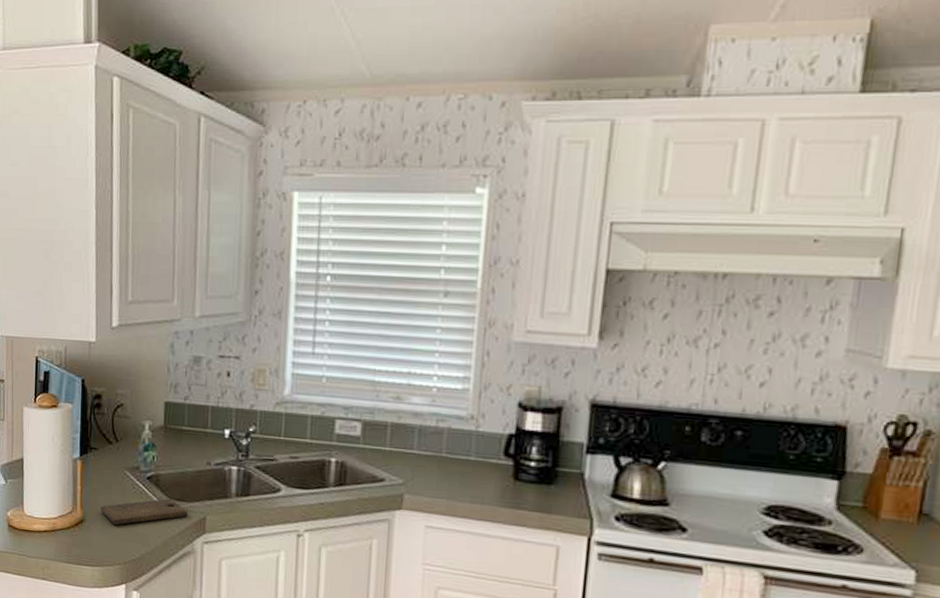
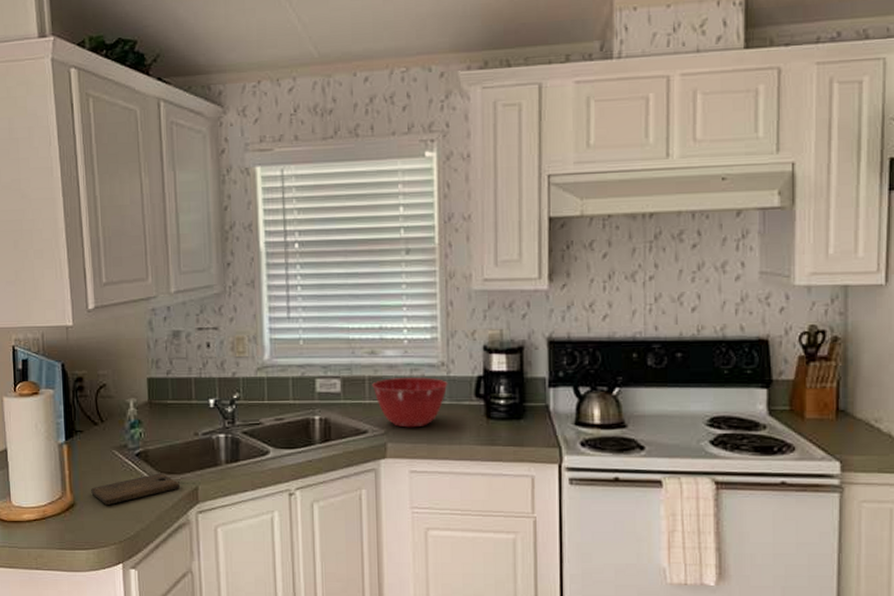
mixing bowl: none [394,426,476,482] -> present [372,377,448,428]

